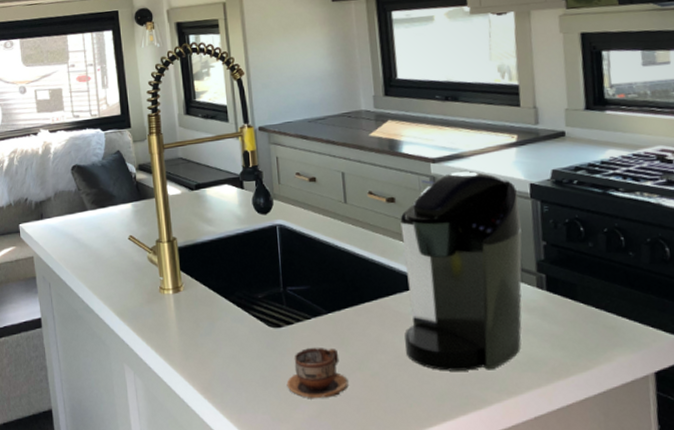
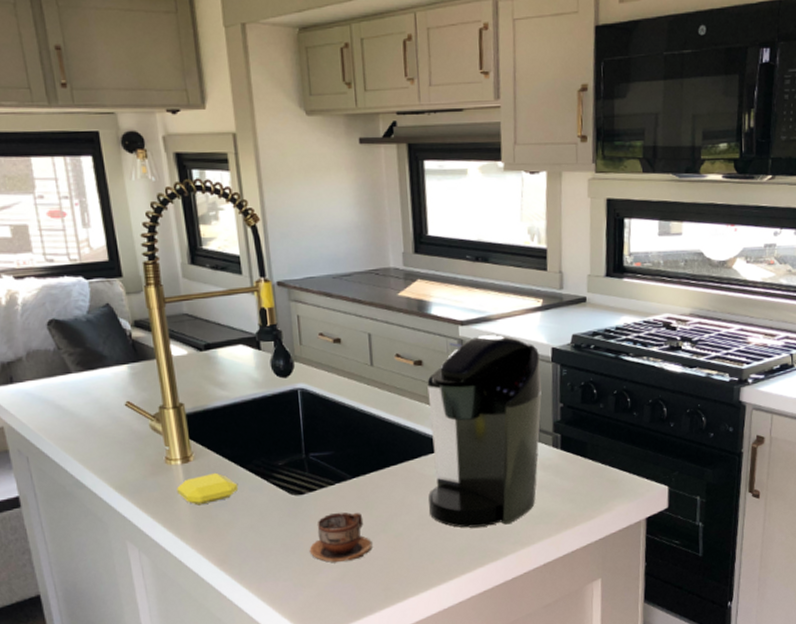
soap bar: none [168,302,222,333] -> present [177,472,239,505]

